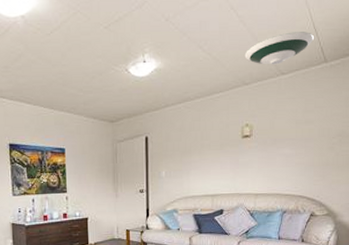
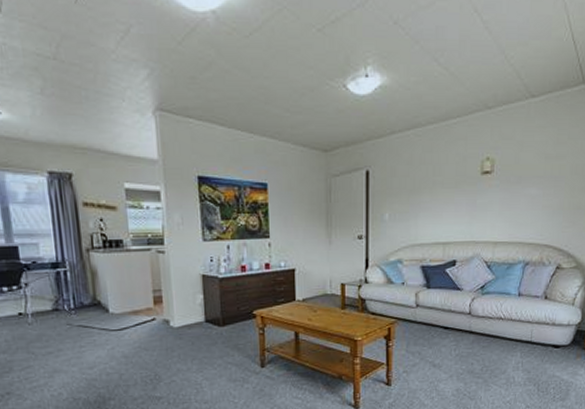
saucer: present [244,32,314,65] -> none [488,44,572,85]

